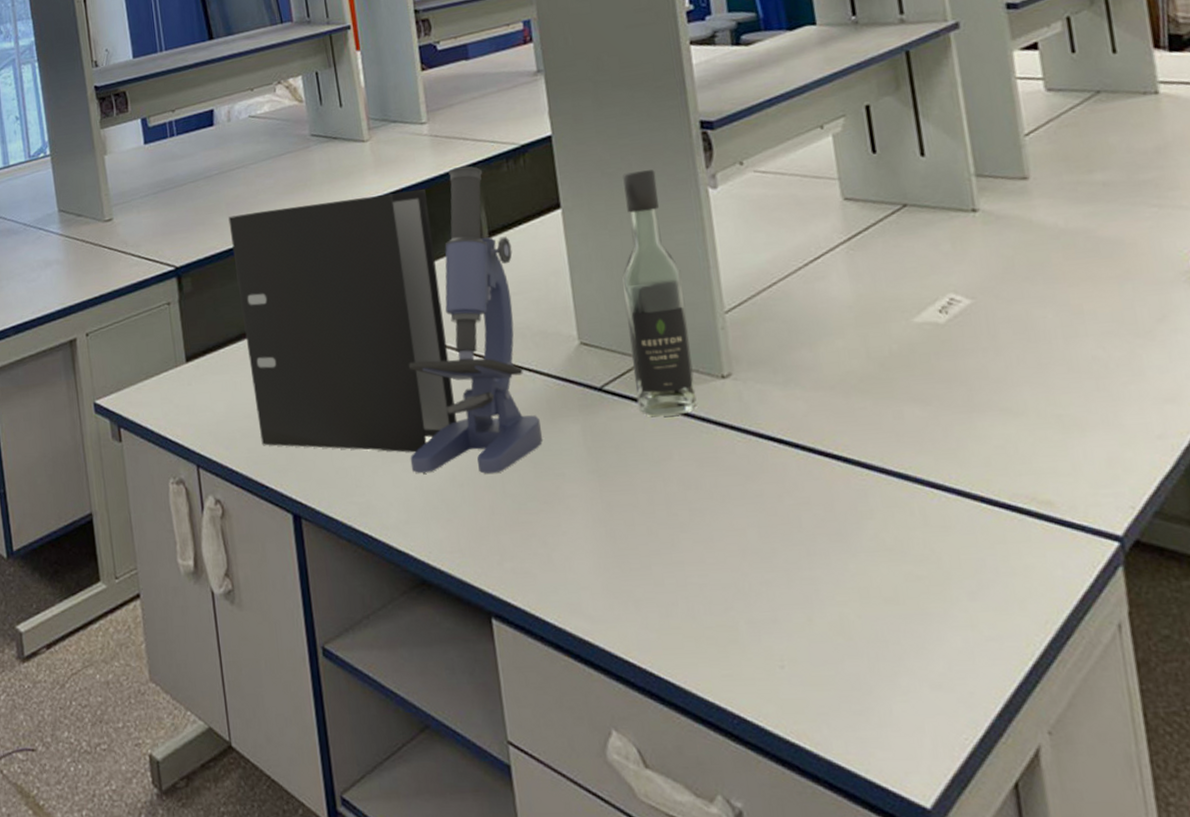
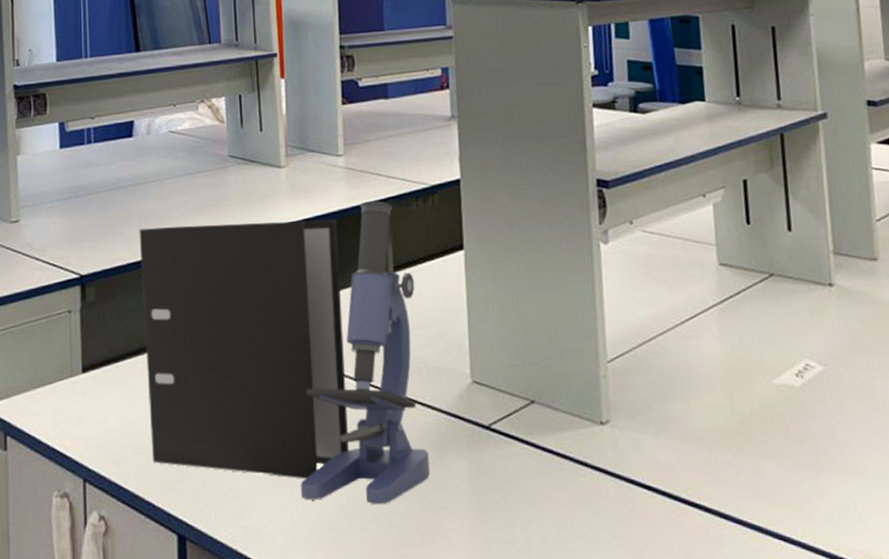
bottle: present [622,170,697,417] -> none [516,221,577,458]

